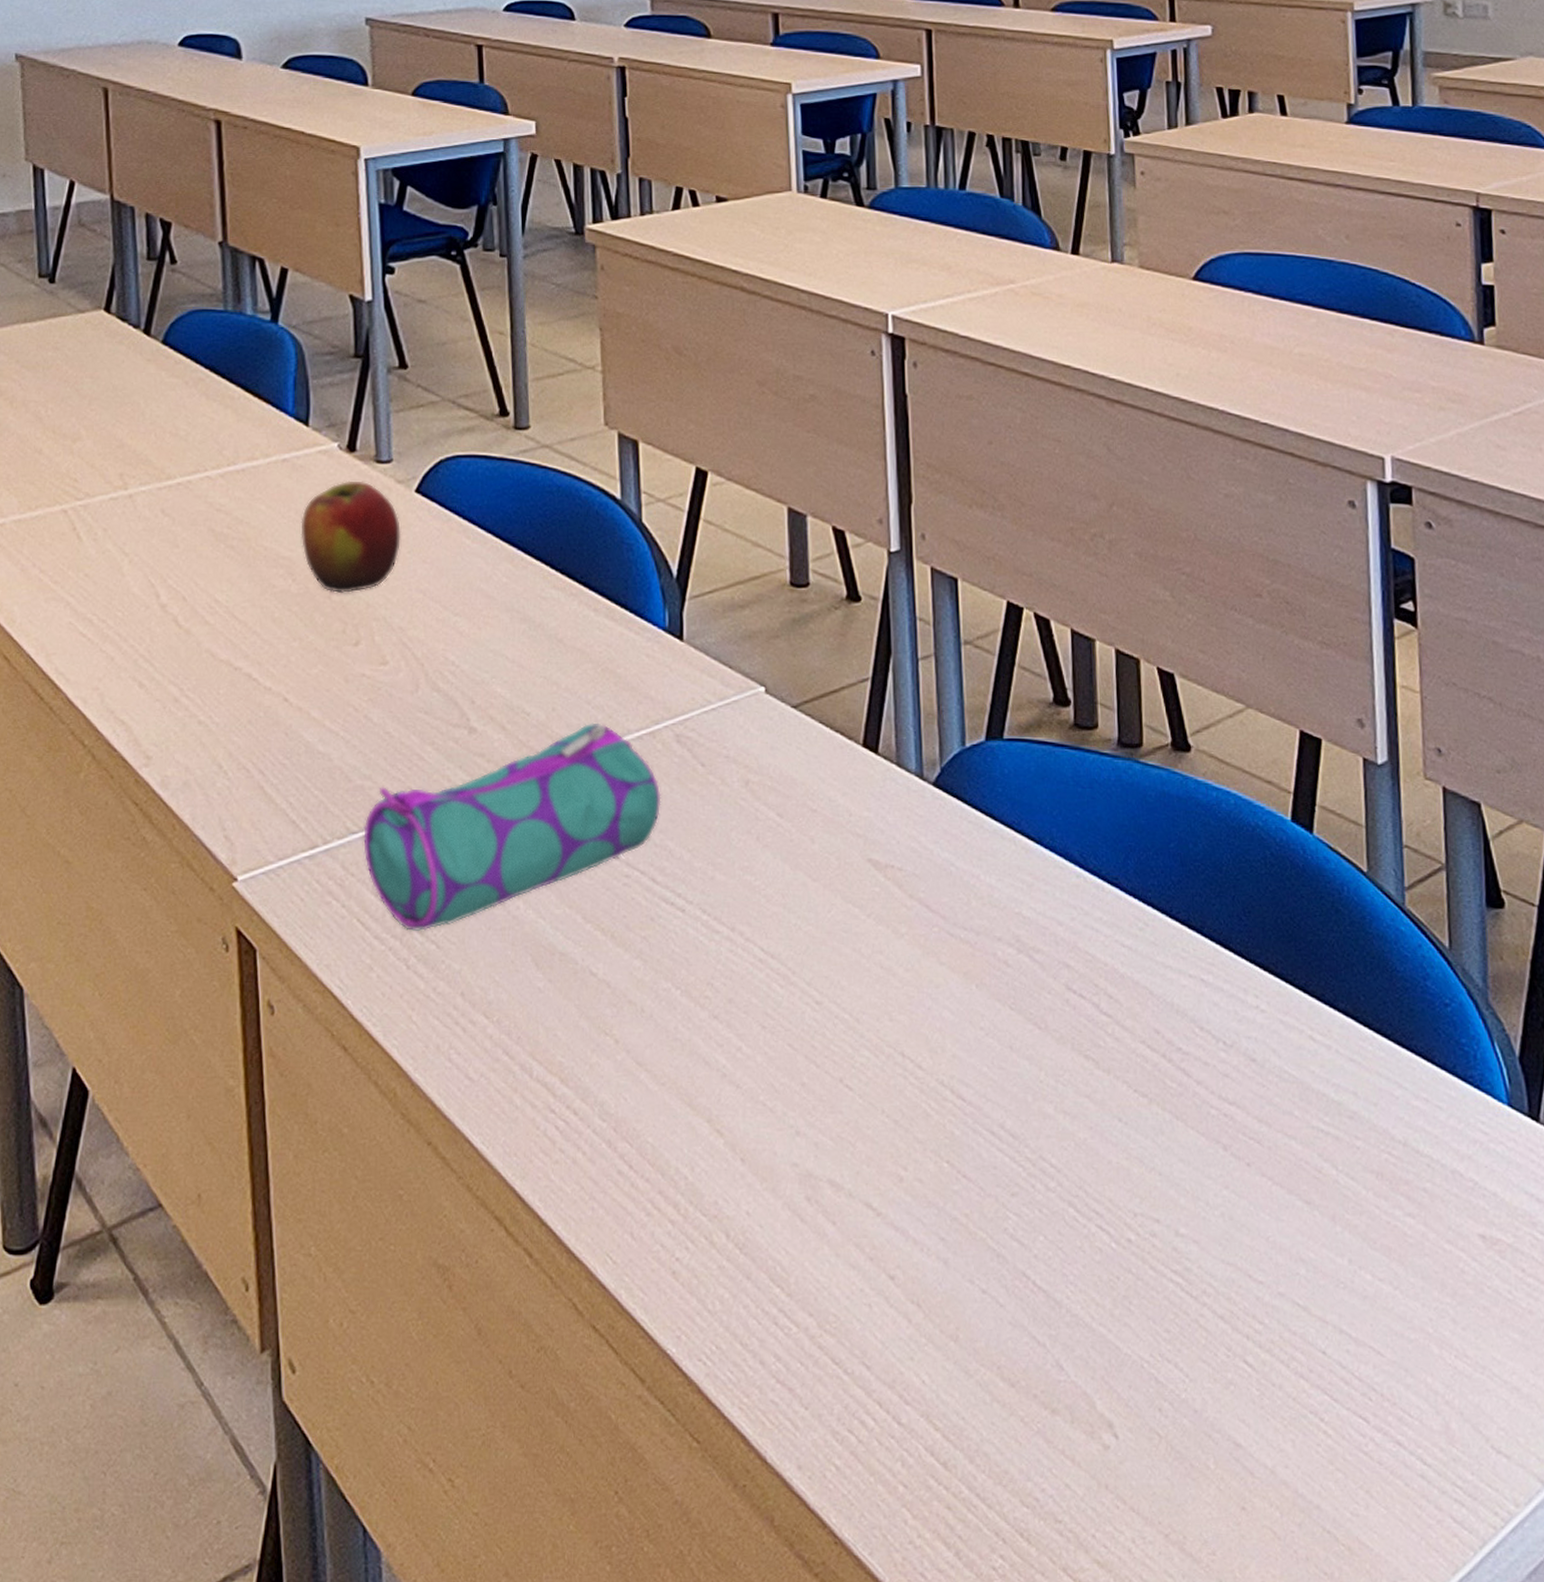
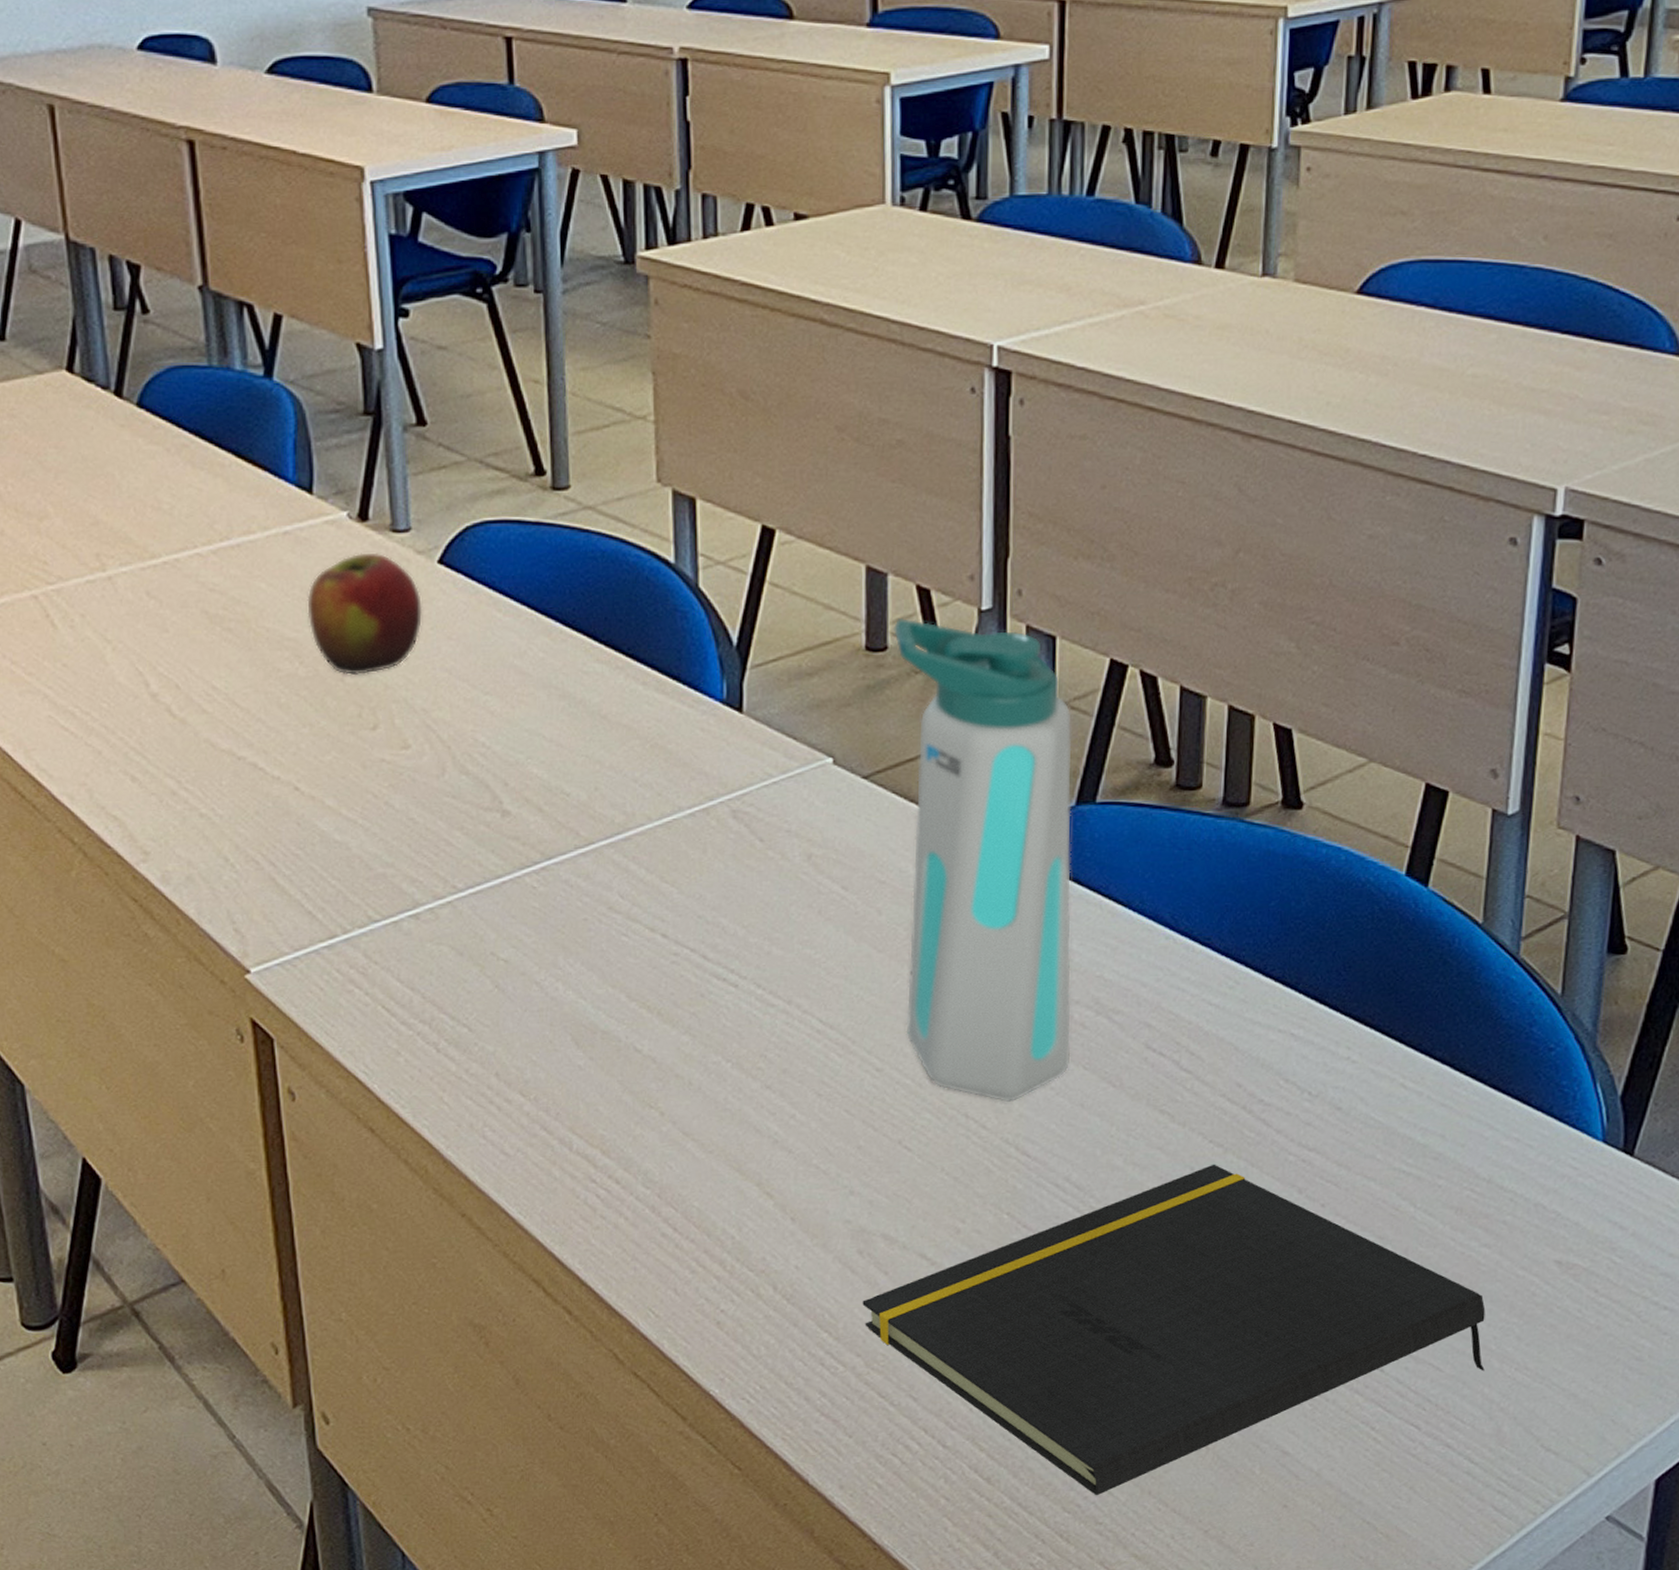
pencil case: present [363,722,661,931] -> none [387,801,715,1015]
notepad: none [812,1115,1425,1487] -> present [862,1164,1486,1495]
water bottle: none [813,556,997,1041] -> present [892,617,1072,1102]

